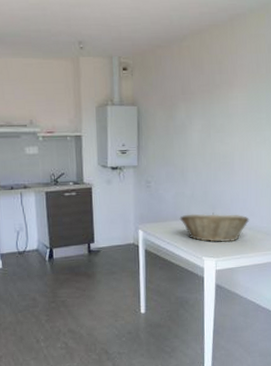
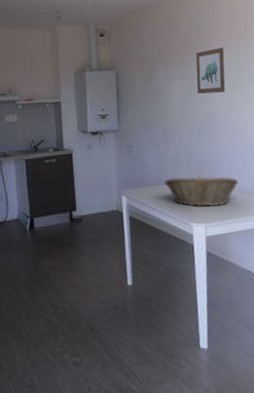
wall art: none [216,87,245,133] -> present [196,47,226,94]

